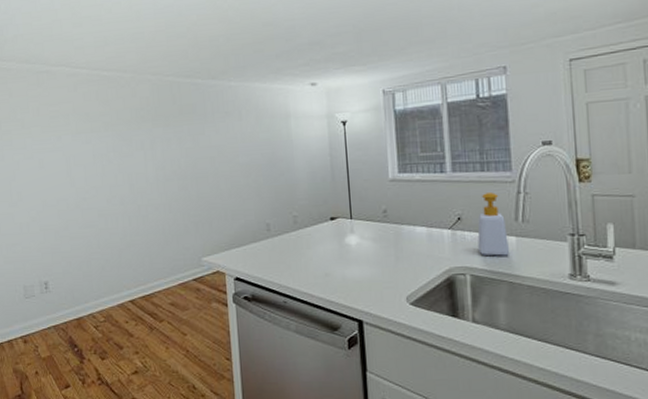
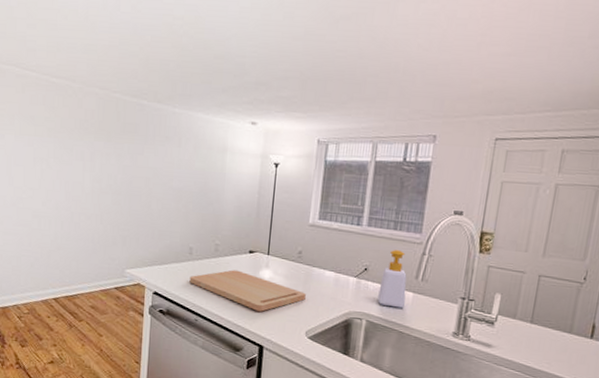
cutting board: none [271,240,400,283] -> present [189,270,306,312]

